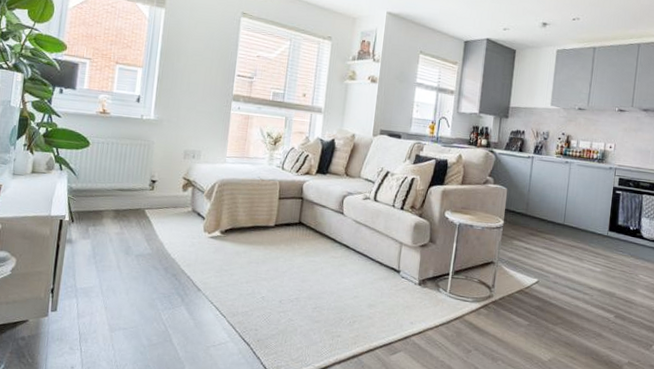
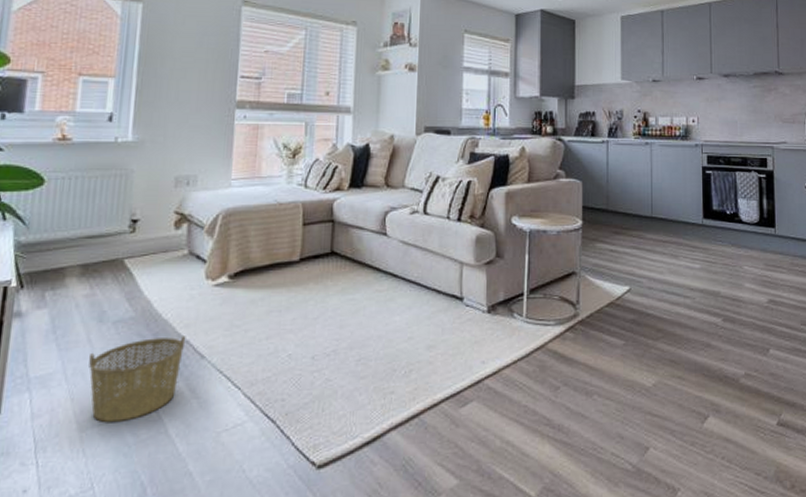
basket: none [118,271,188,329] -> present [89,336,186,423]

